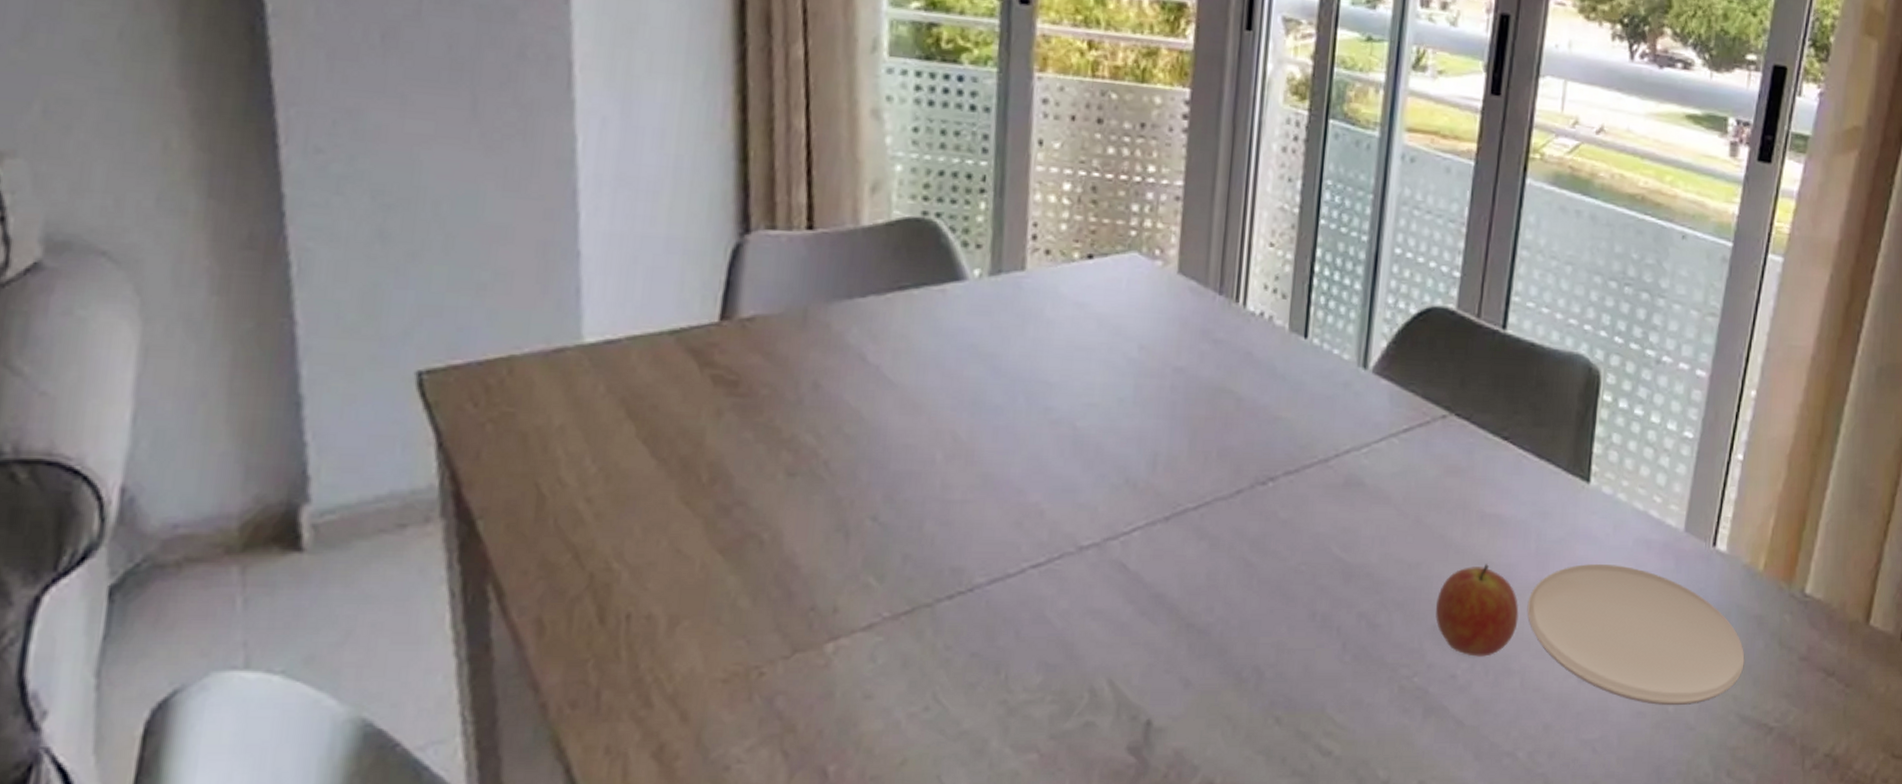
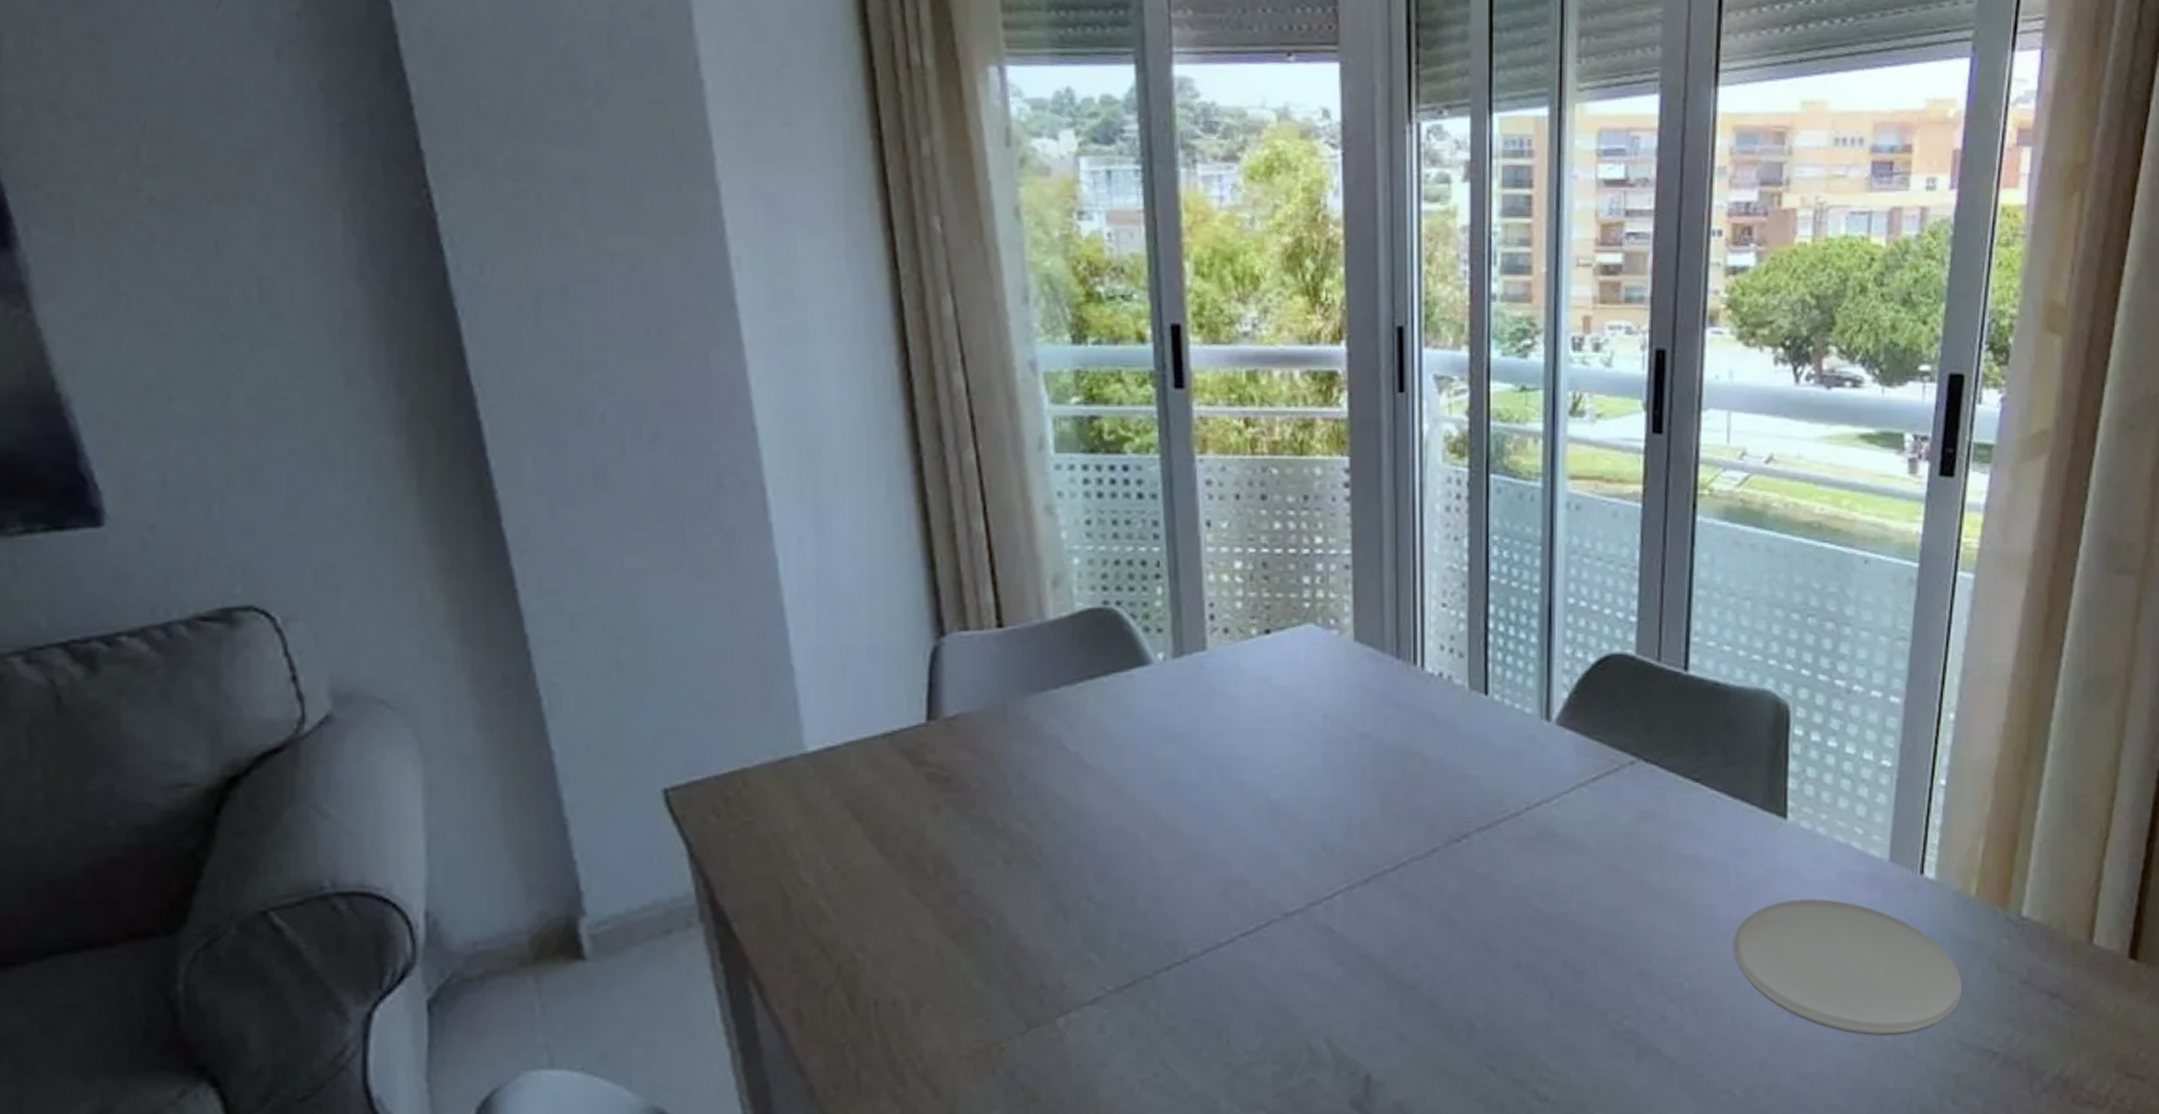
fruit: present [1435,564,1519,657] -> none [1639,906,1725,998]

